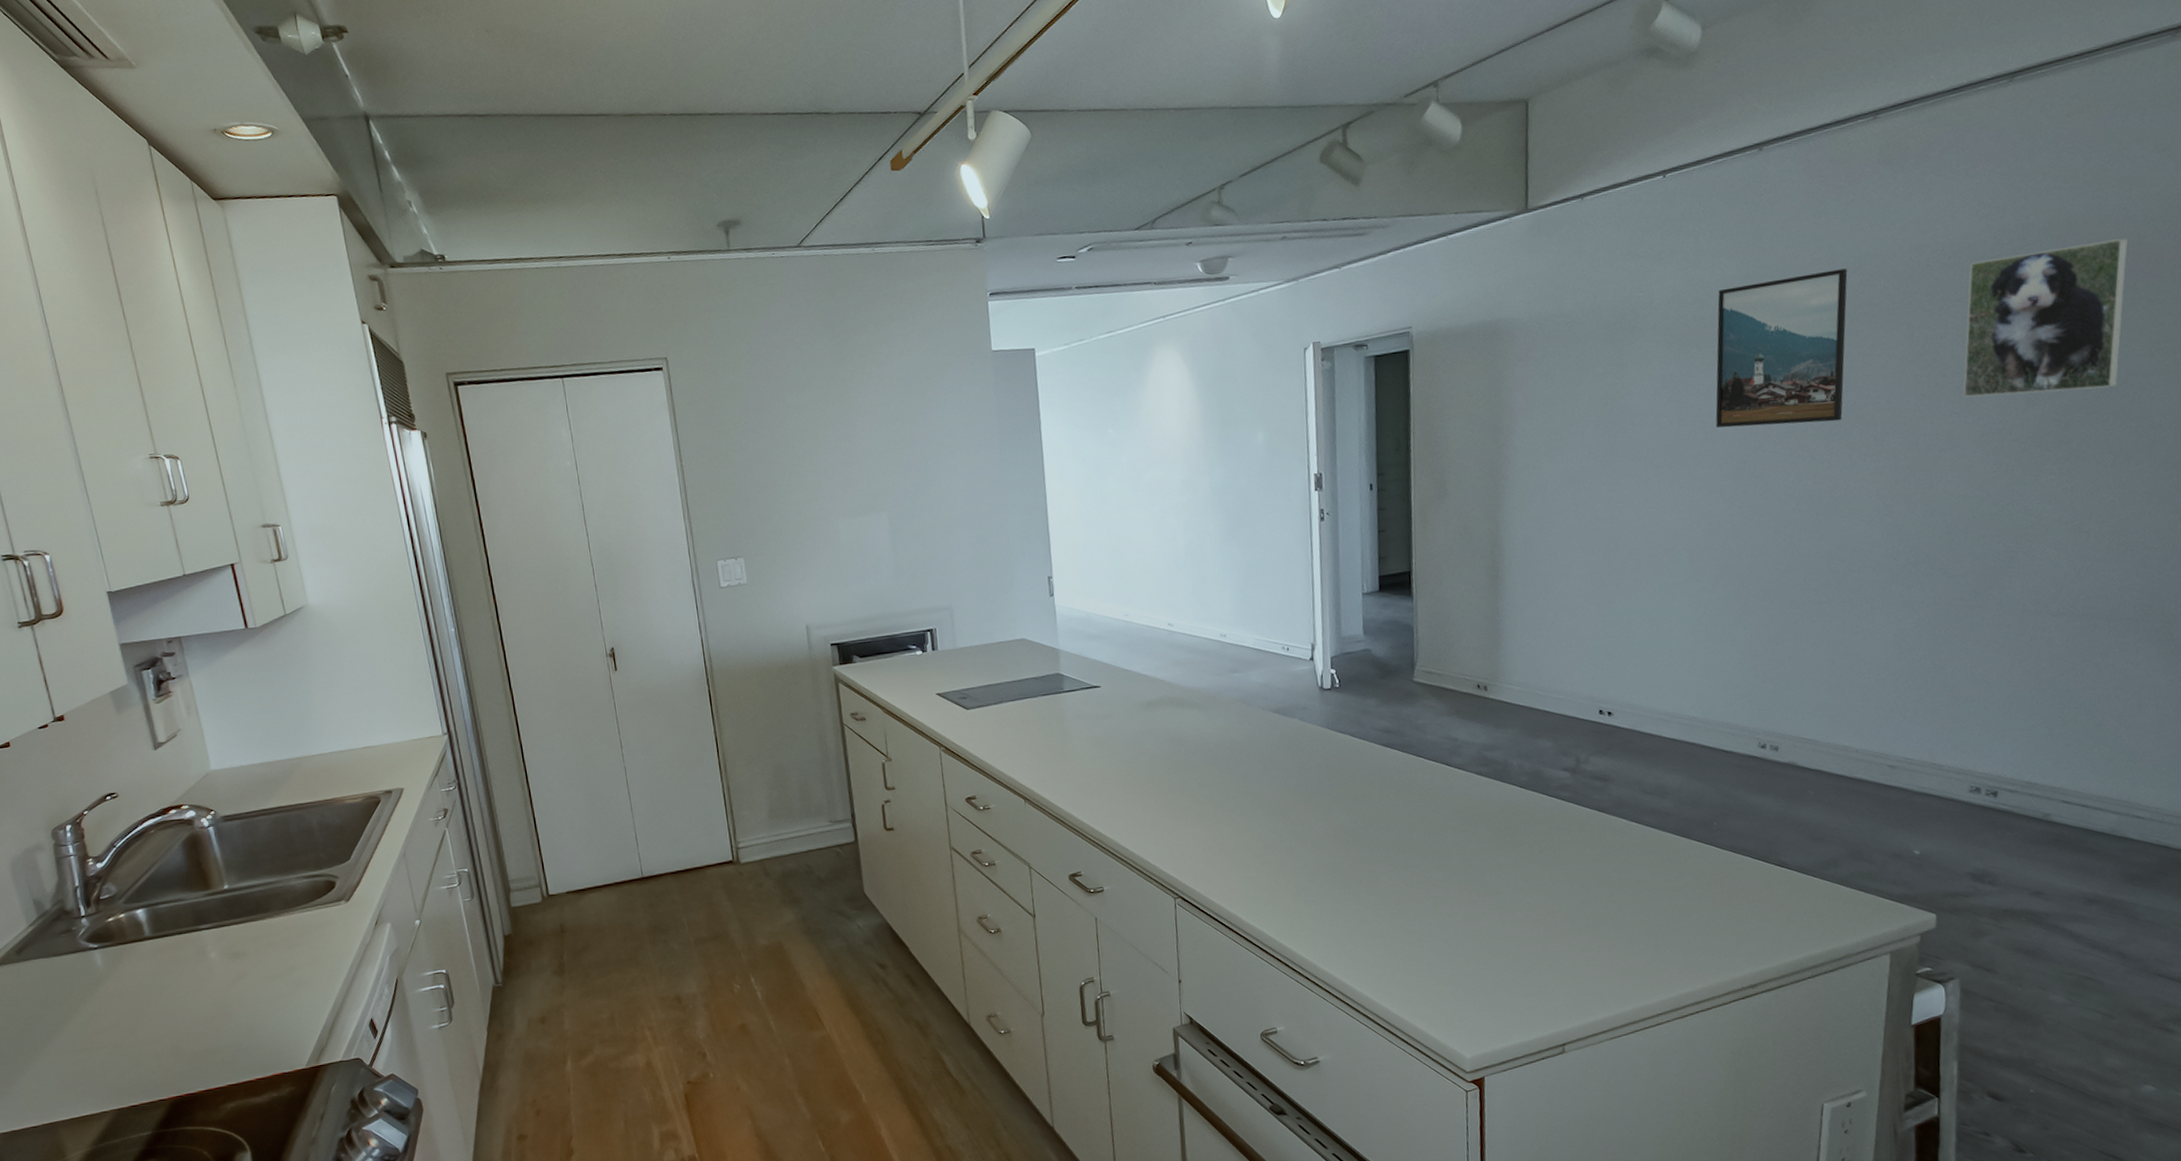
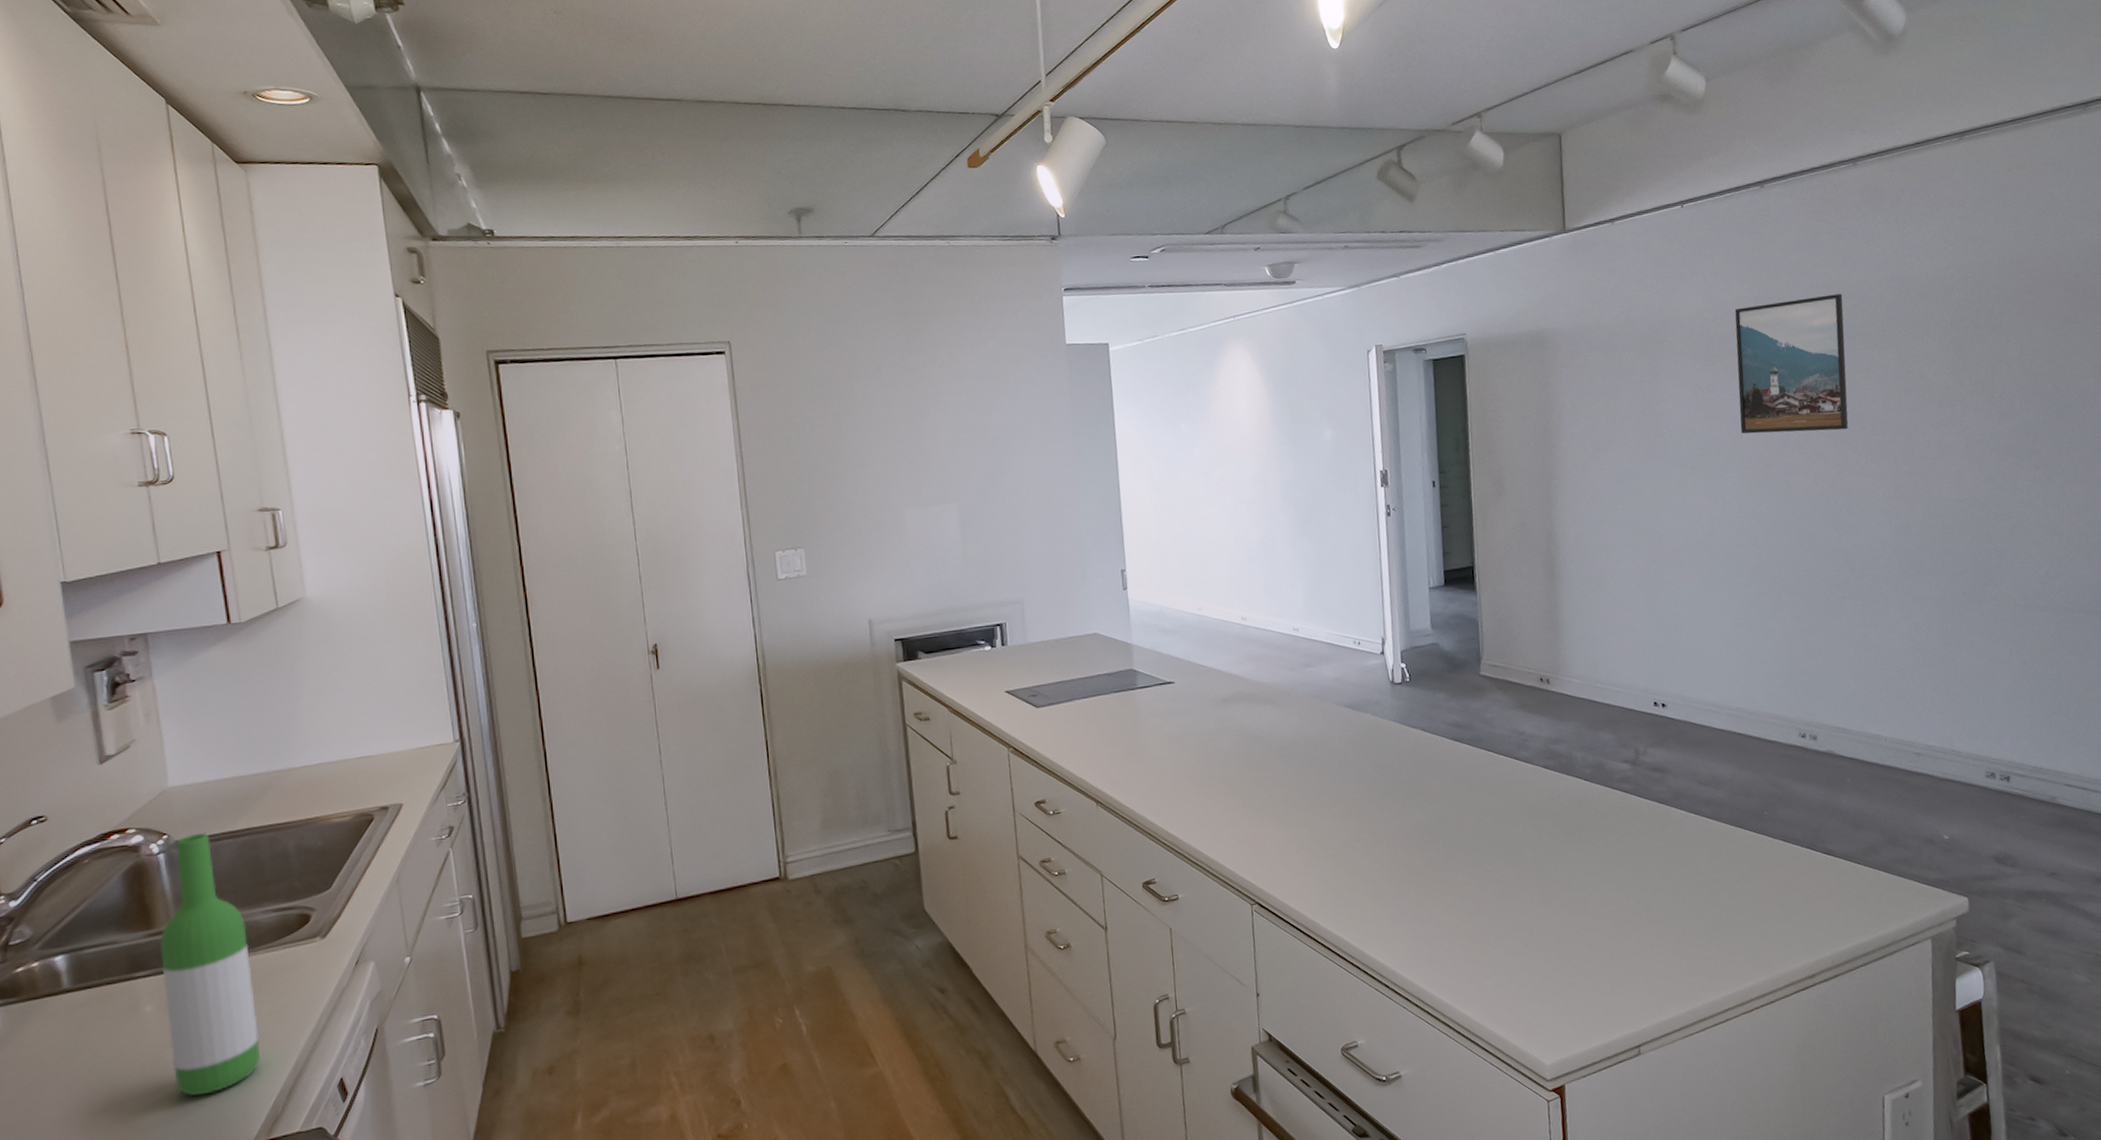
wine bottle: none [216,809,305,1028] -> present [159,832,260,1096]
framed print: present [1963,238,2128,398] -> none [1942,276,2072,411]

